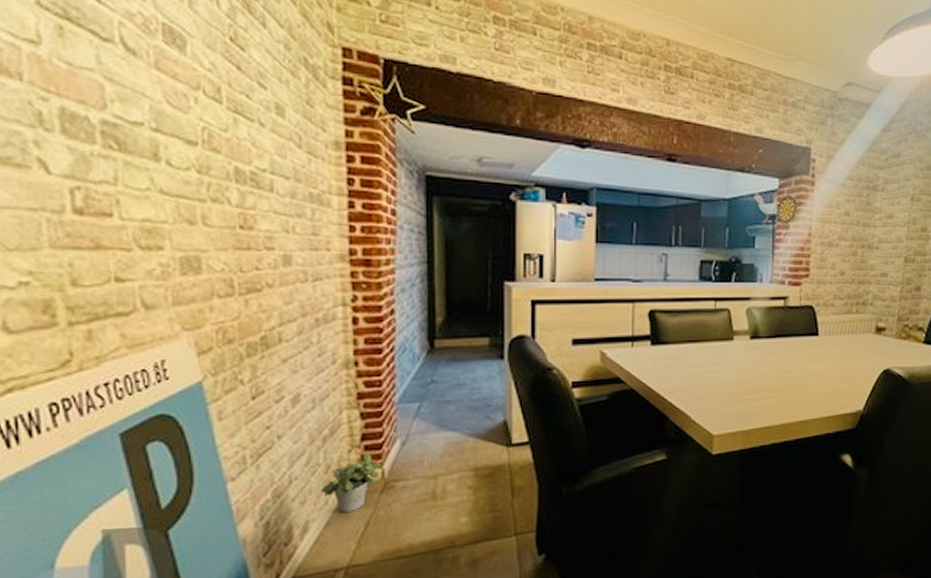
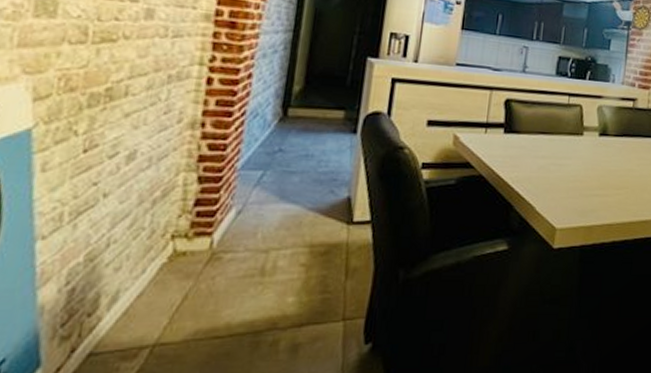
potted plant: present [320,453,381,512] -> none [140,219,212,282]

